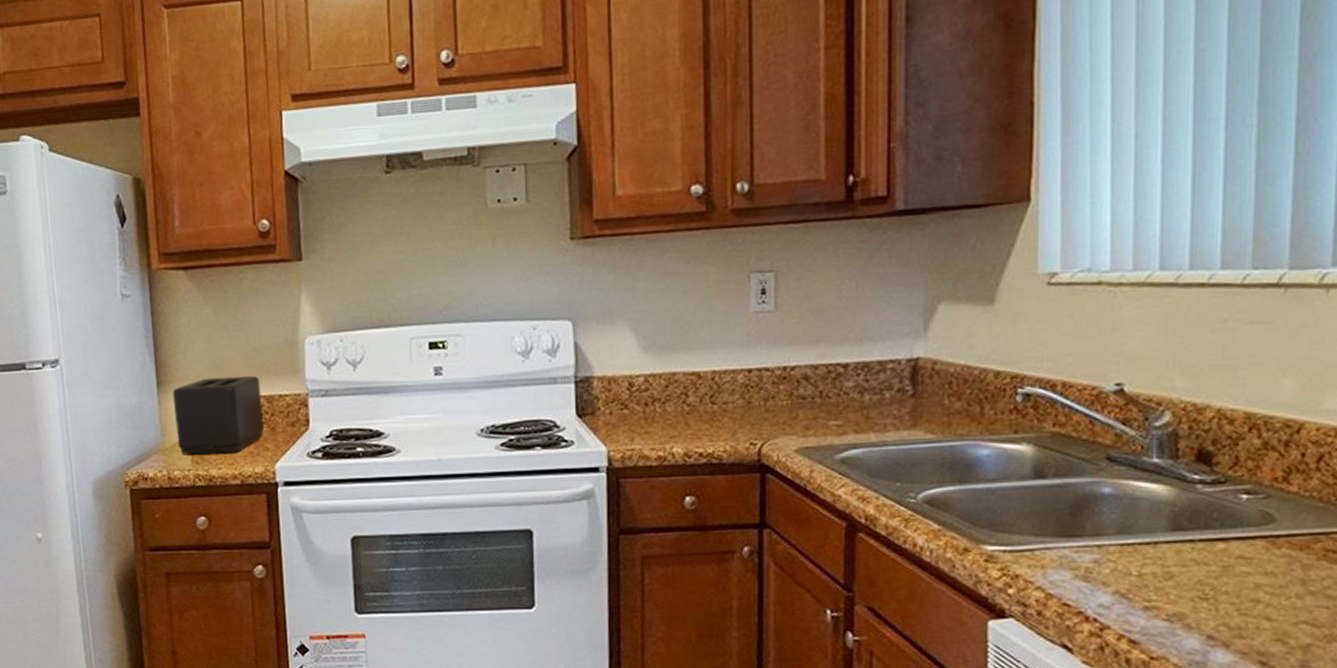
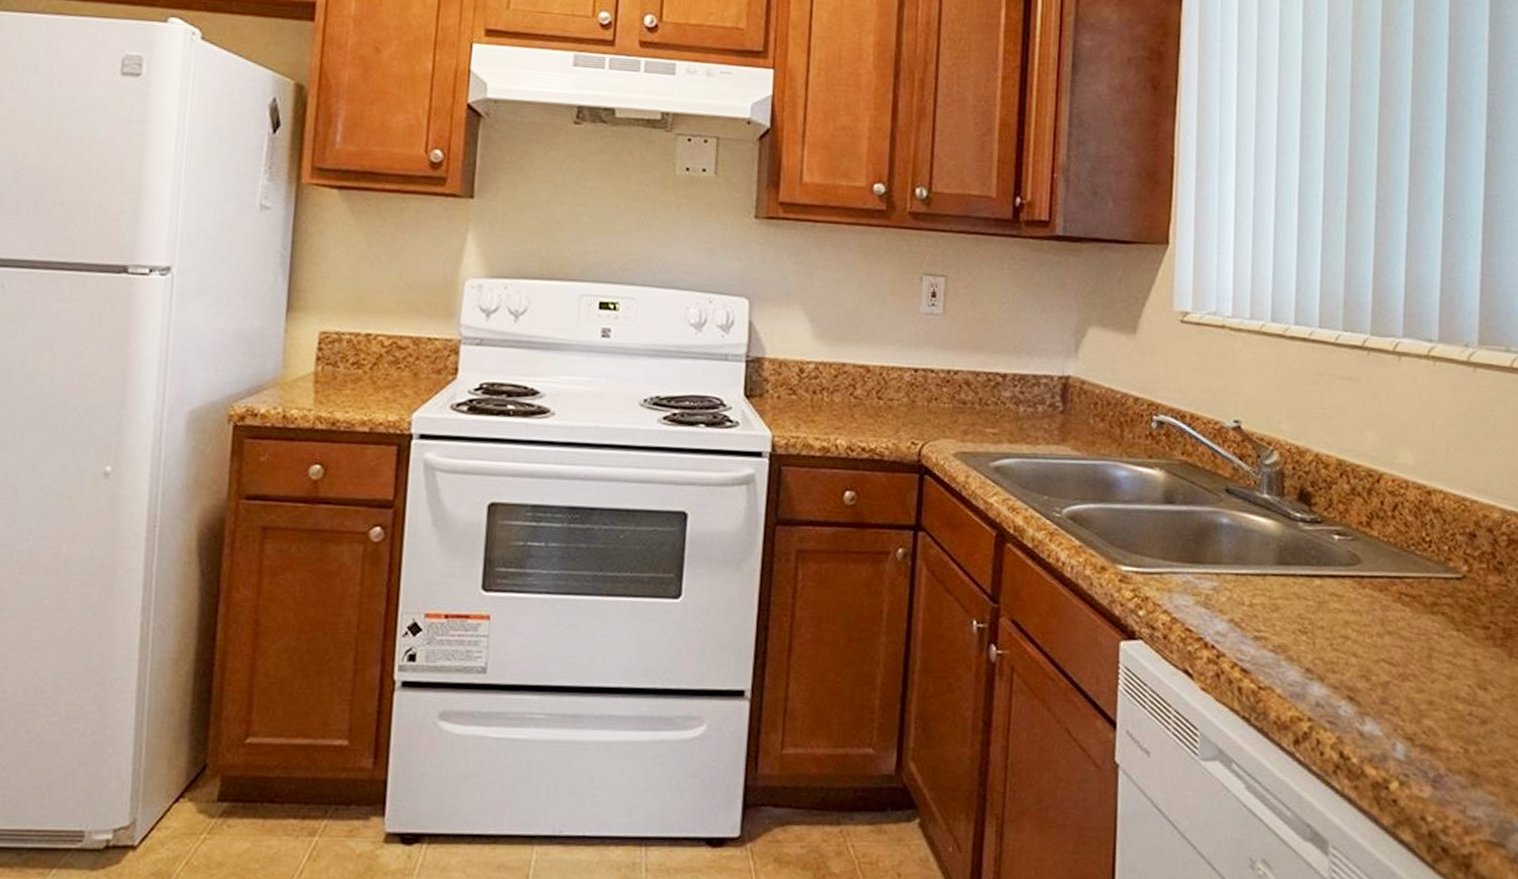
toaster: present [172,375,264,455] -> none [301,309,408,395]

